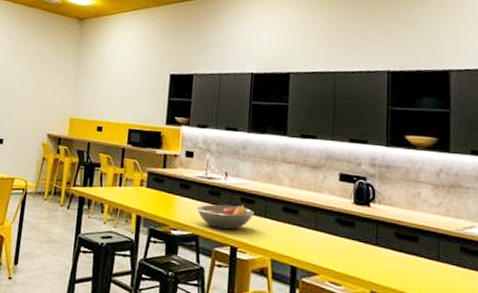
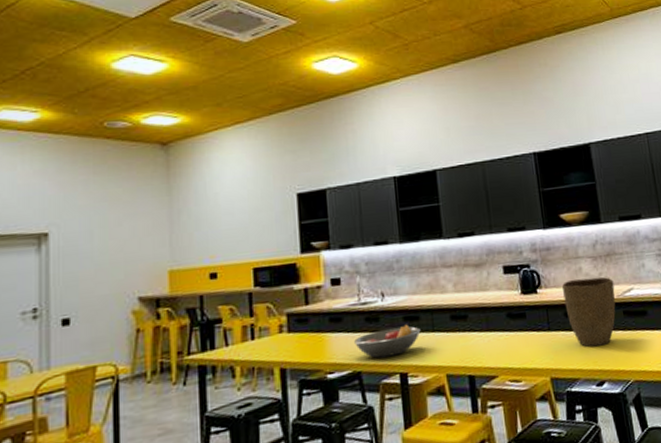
vase: none [397,202,454,276] -> present [562,277,616,347]

